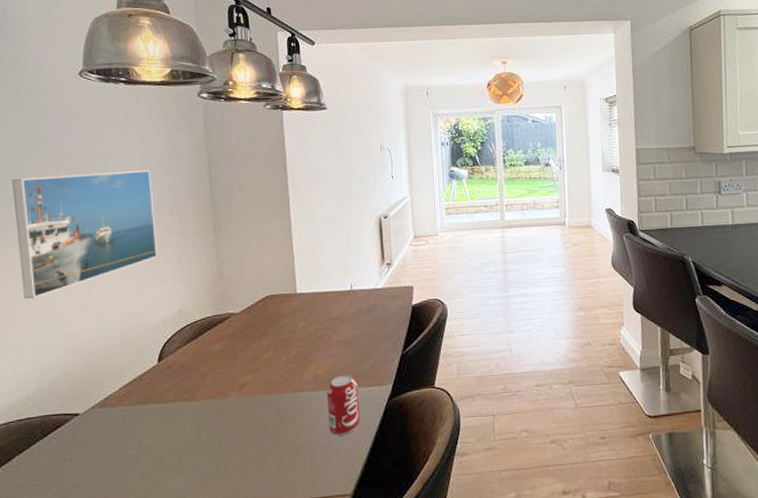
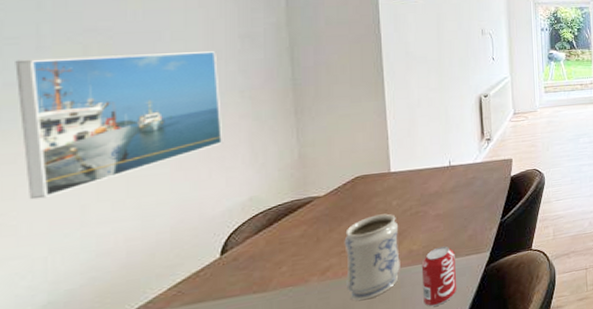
vase: none [257,335,307,421] -> present [344,213,400,301]

